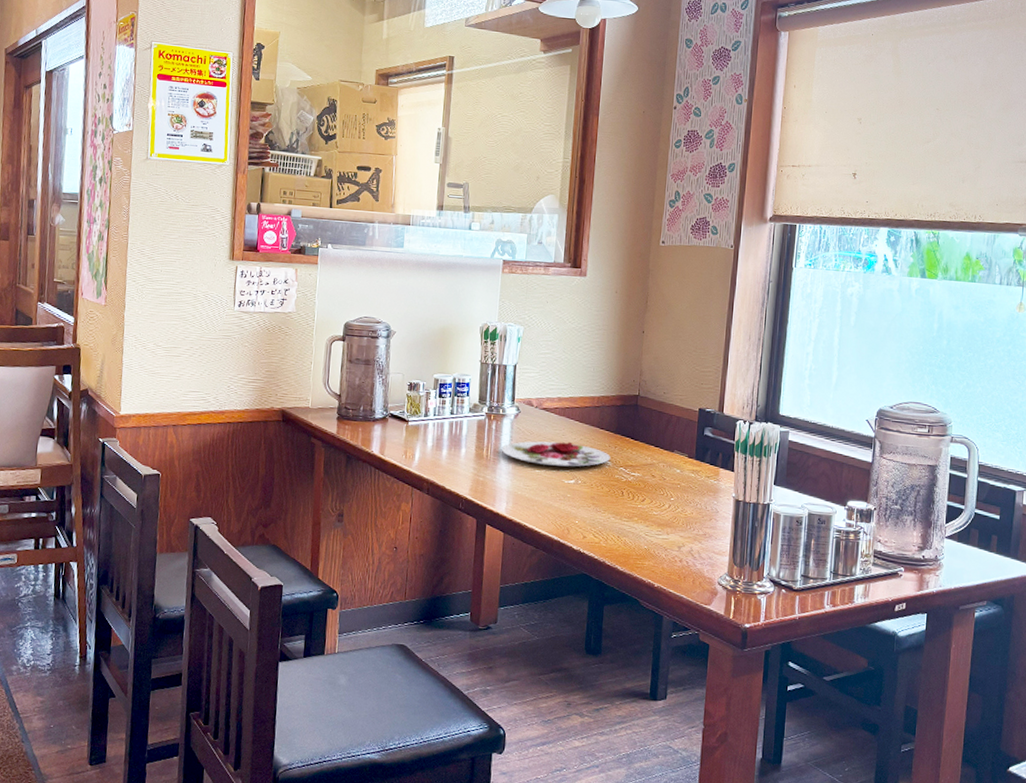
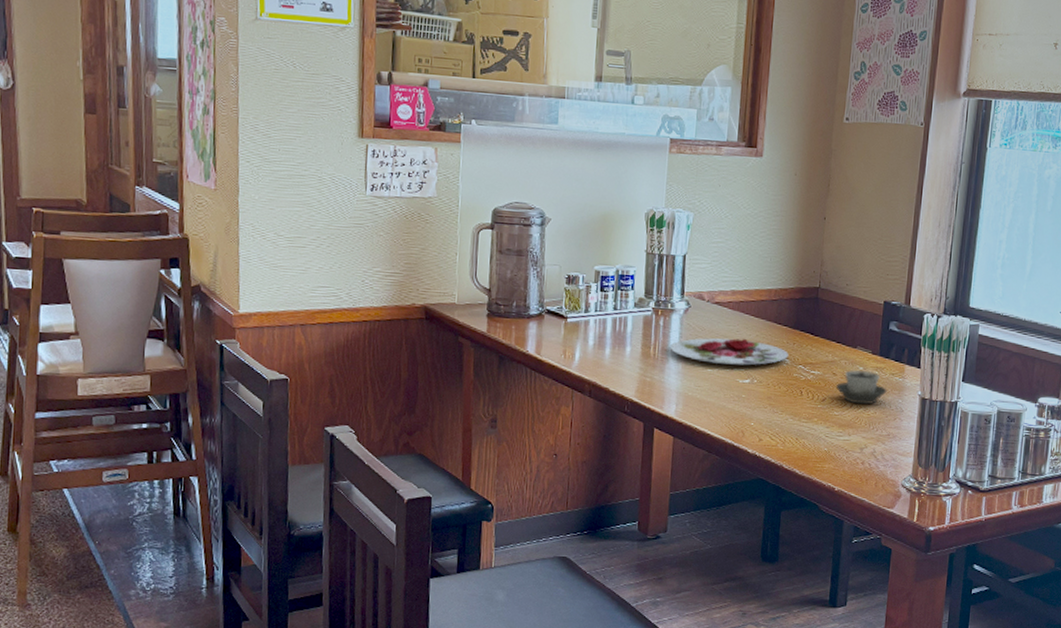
cup: none [654,472,703,506] -> present [835,369,887,405]

